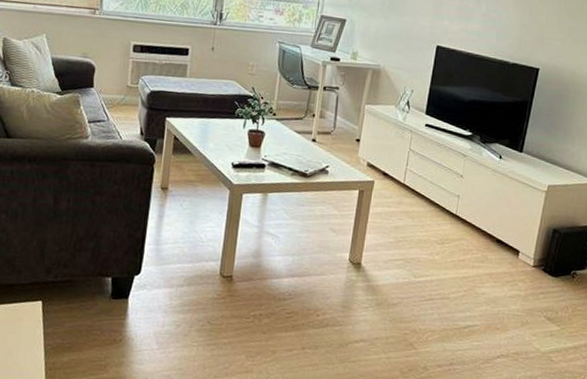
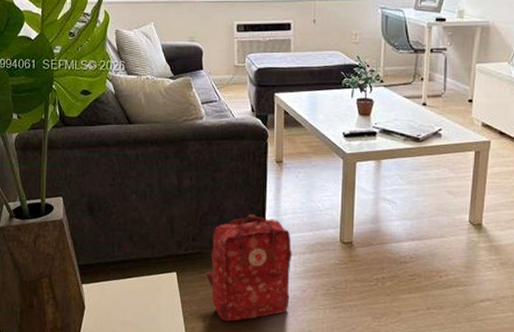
backpack: none [74,241,170,358] -> present [206,213,293,322]

